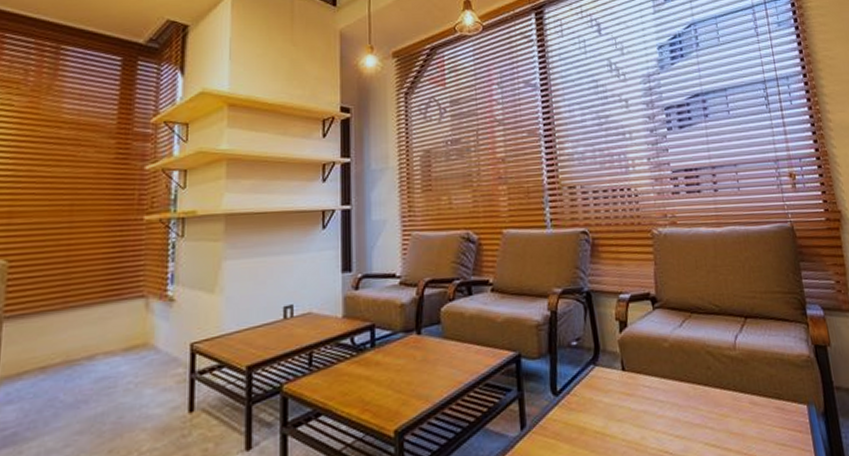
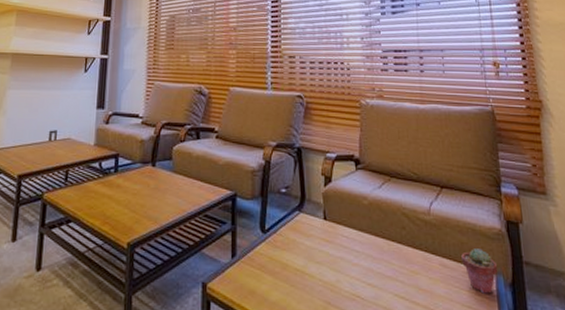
potted succulent: none [771,379,810,428] -> present [461,248,498,294]

